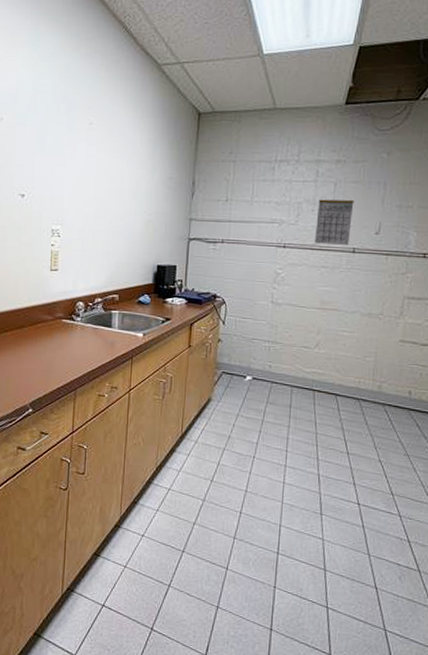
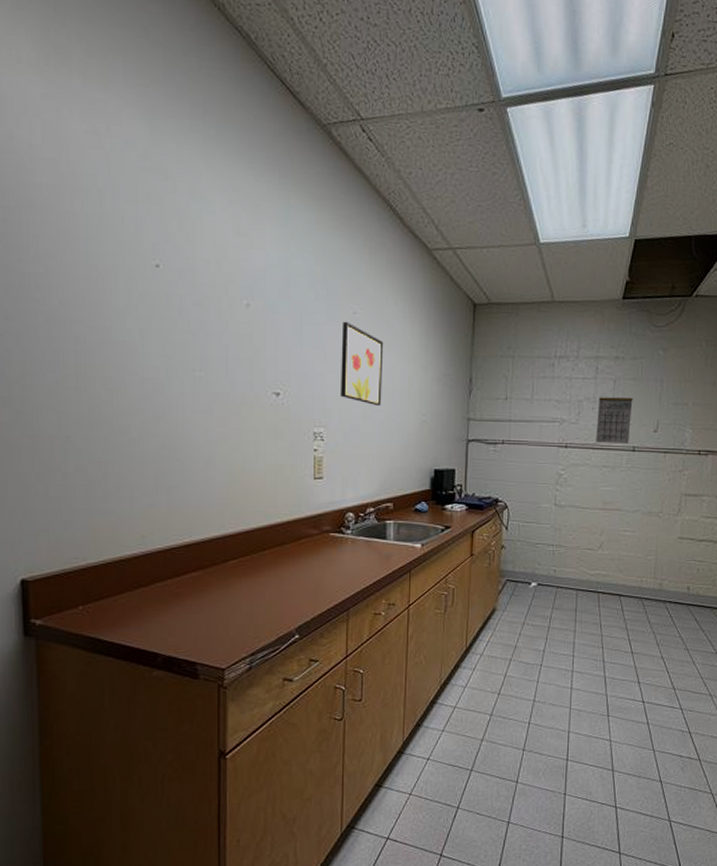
wall art: none [75,131,115,207] -> present [339,321,384,407]

